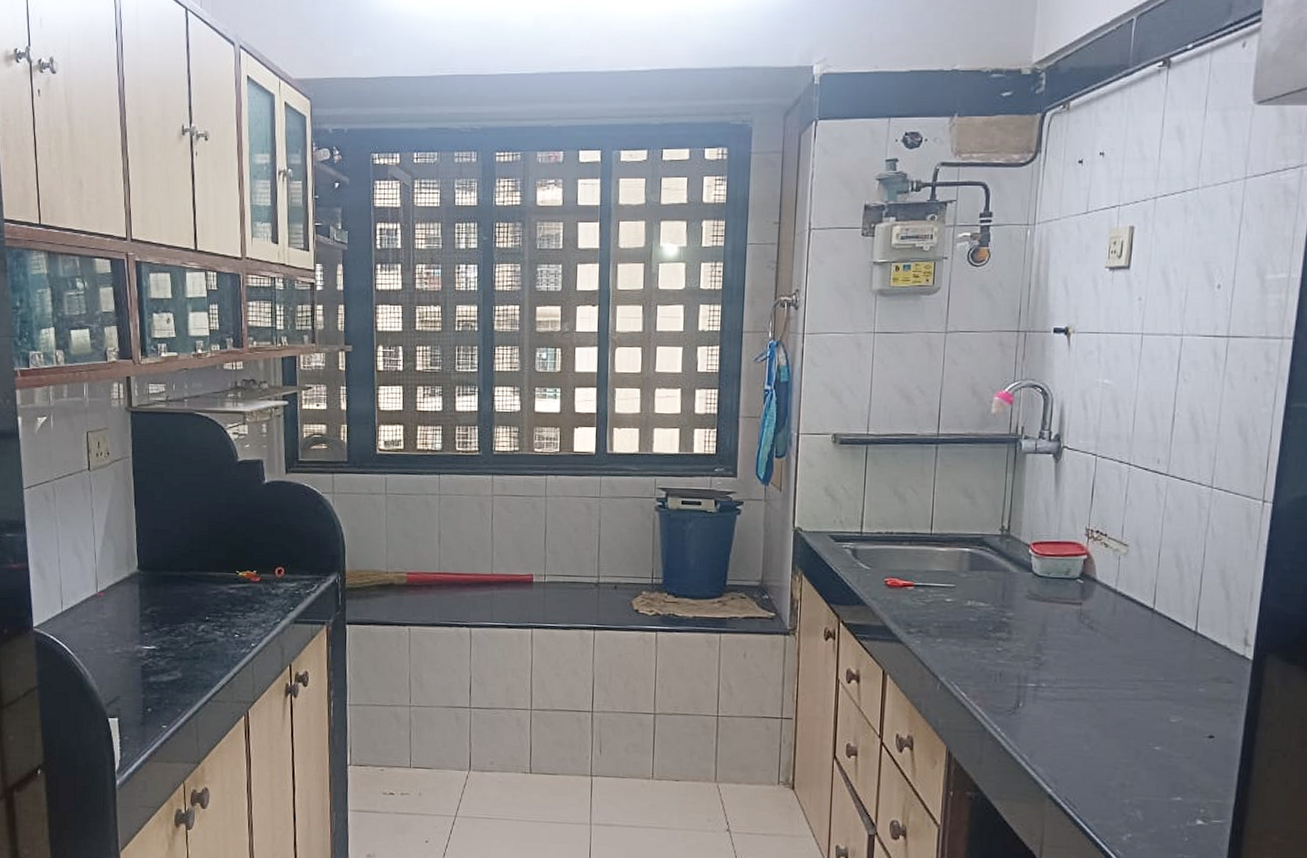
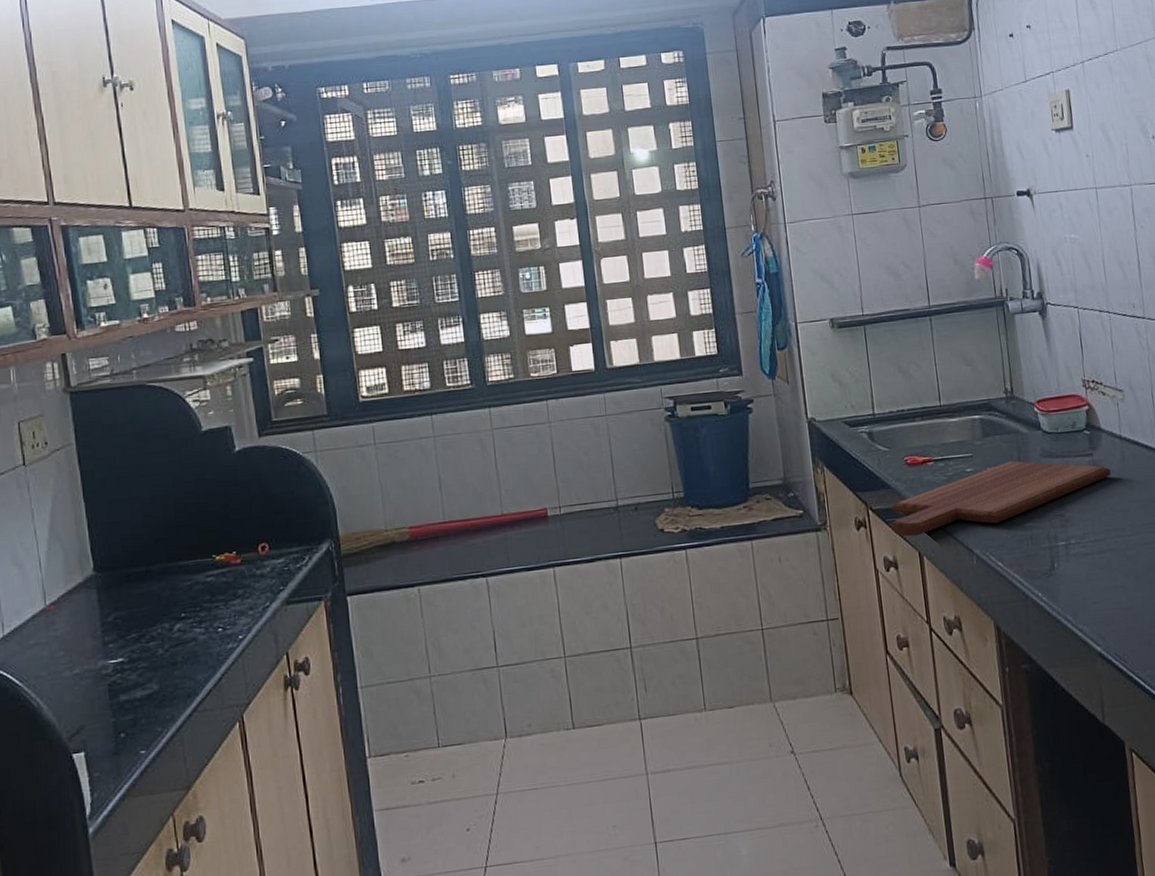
cutting board: none [859,598,1099,656] -> present [891,461,1112,537]

